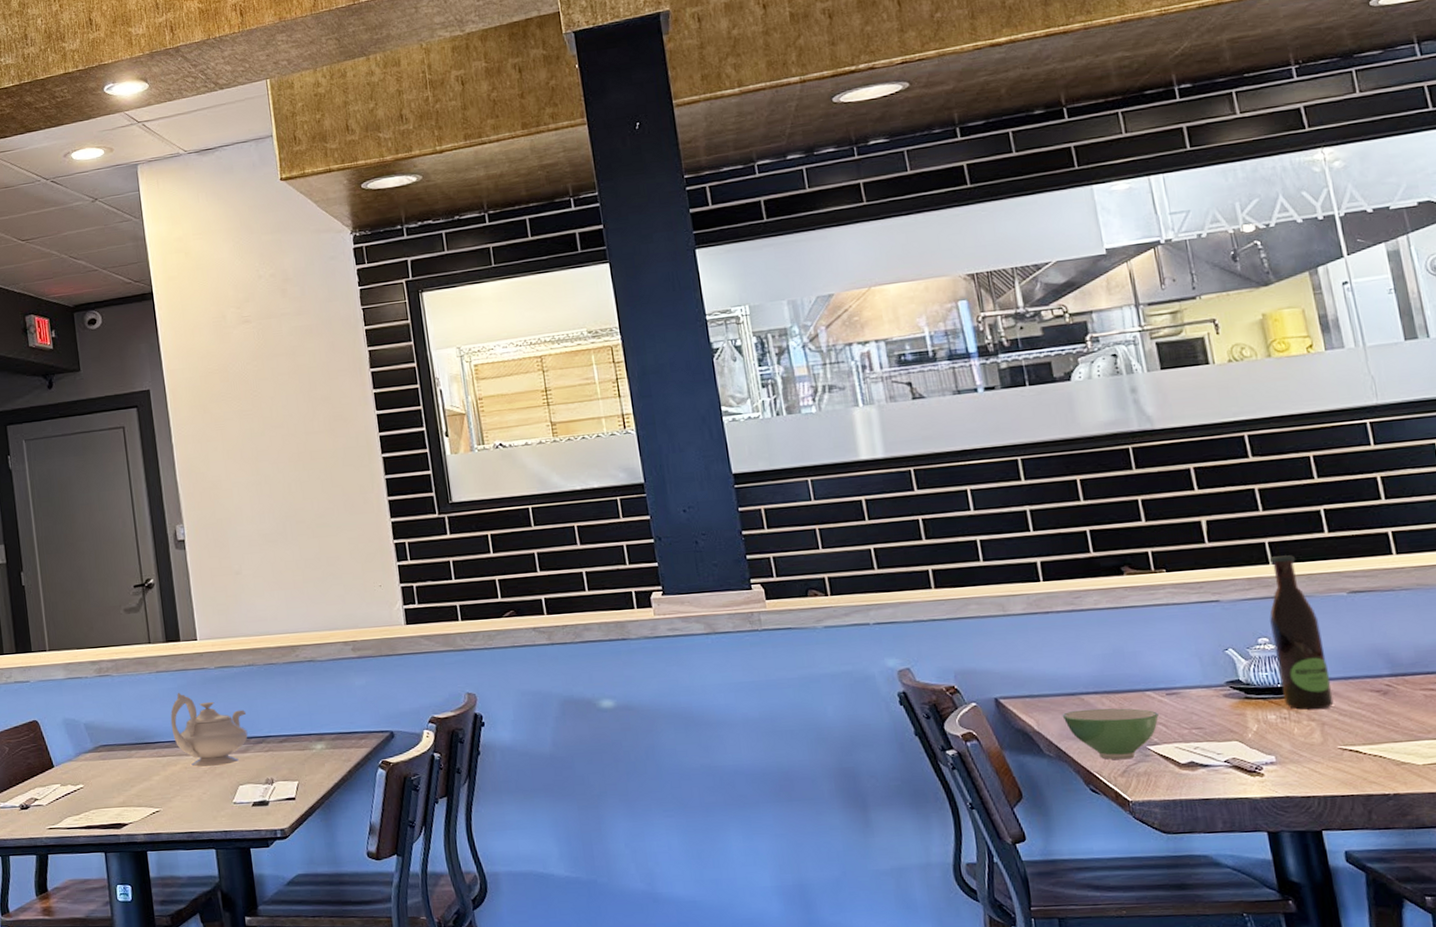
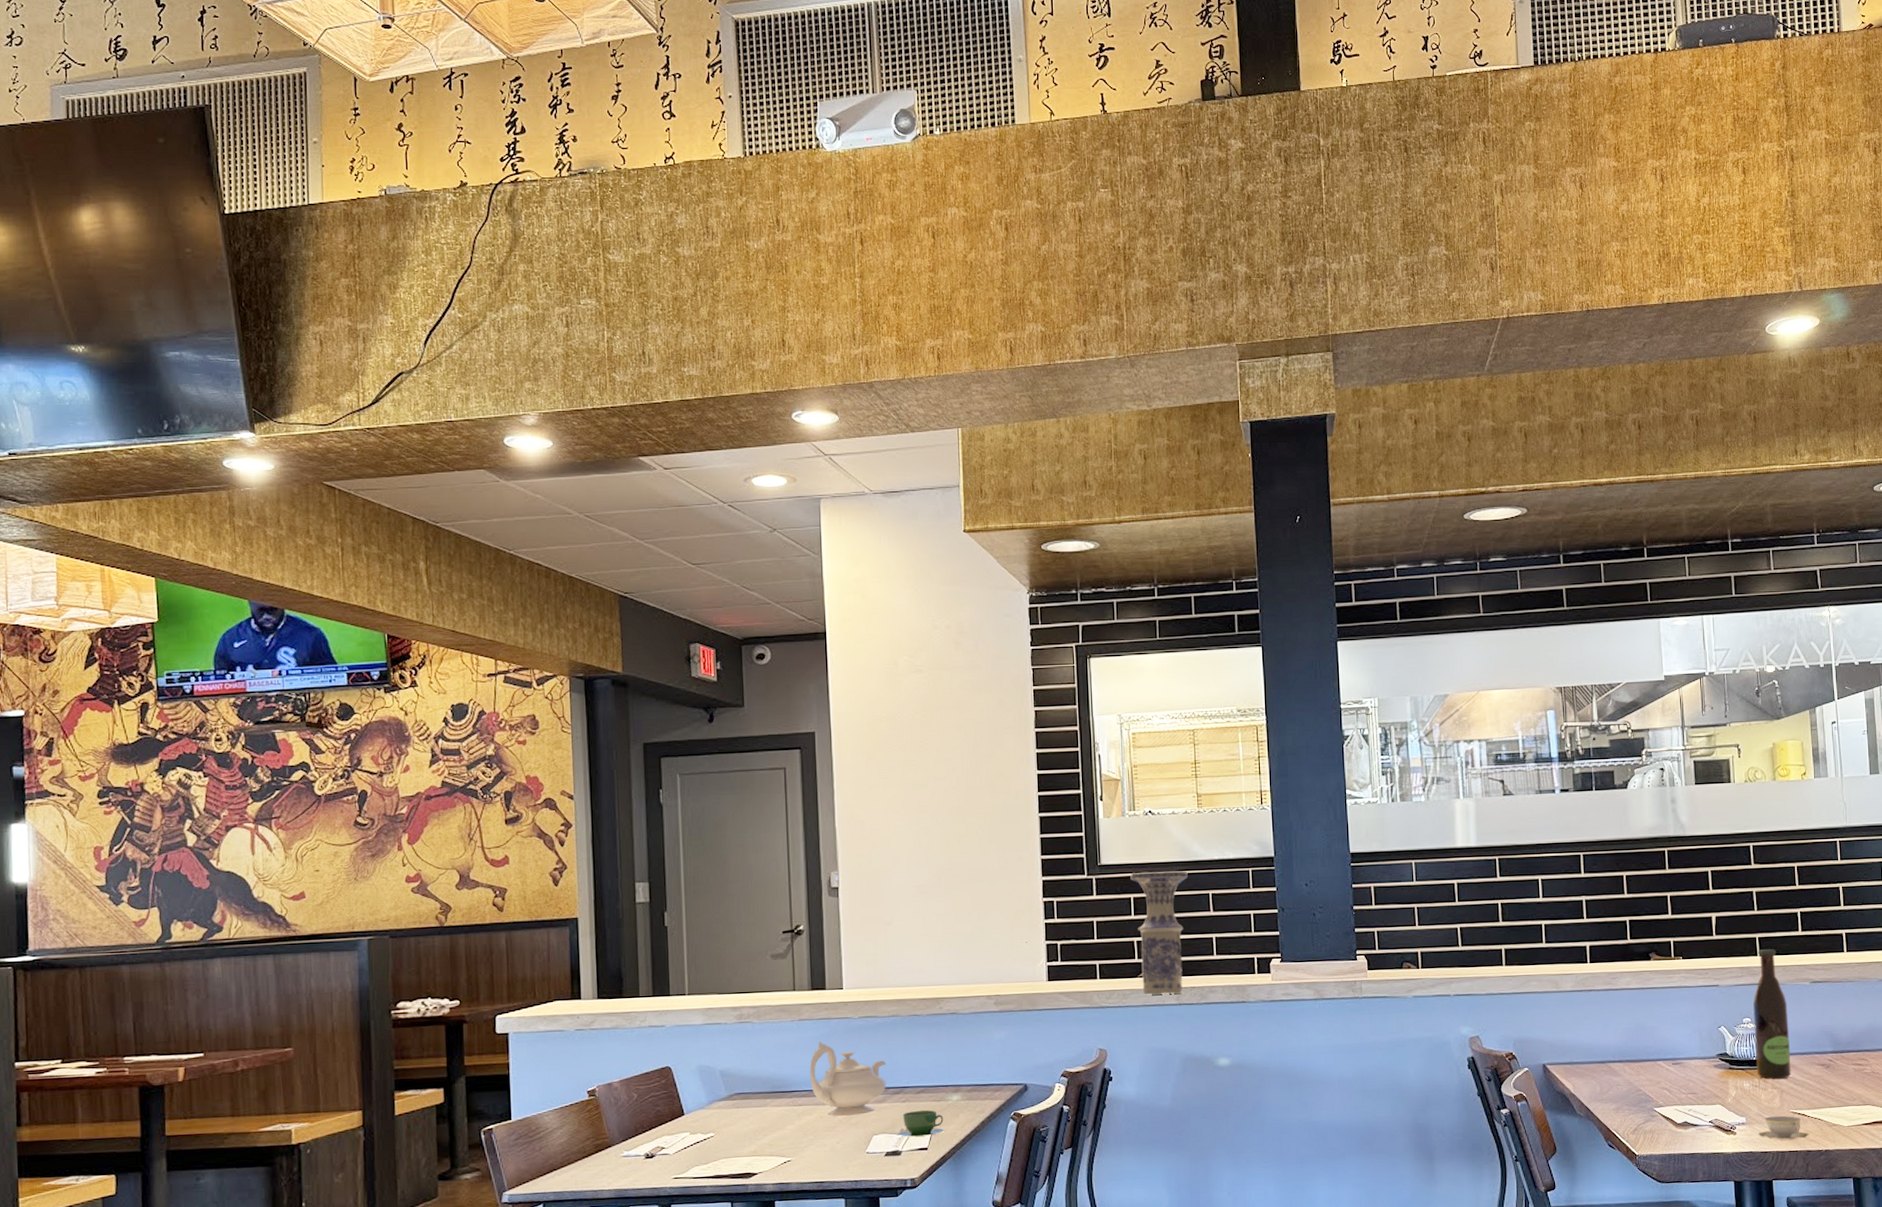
teacup: none [264,759,311,787] -> present [898,1109,944,1137]
vase: none [485,503,554,636] -> present [1130,870,1188,995]
bowl: present [1062,708,1159,760] -> none [1593,1075,1665,1120]
teacup: none [1294,753,1369,784] -> present [1758,1115,1810,1141]

